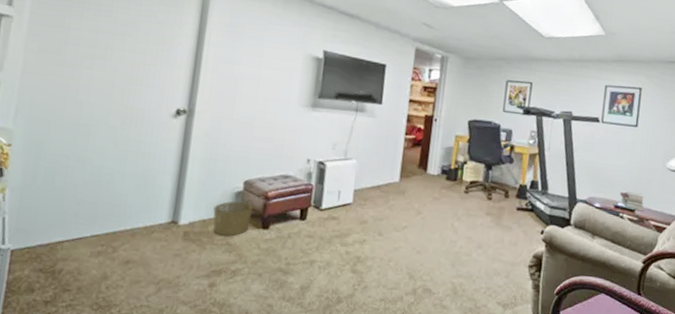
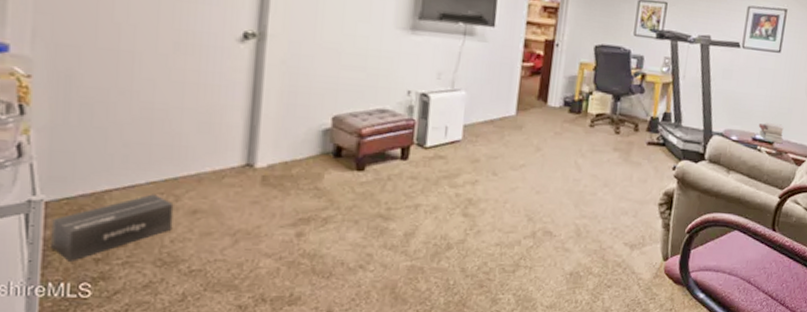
box: none [11,245,111,303] -> present [51,194,174,262]
basket: present [212,199,254,236] -> none [296,138,345,180]

